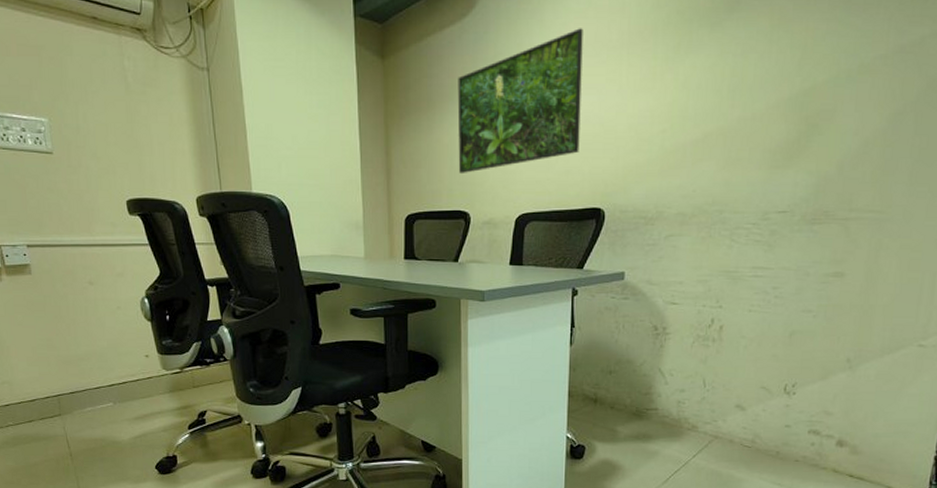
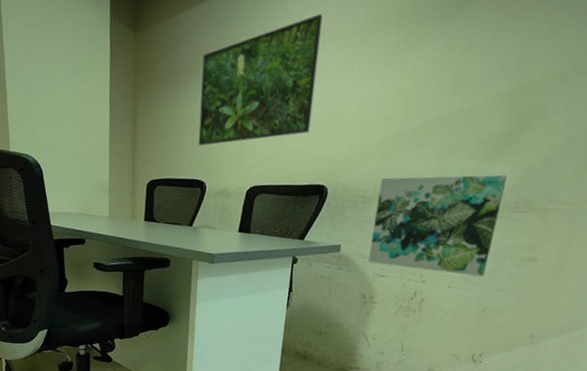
wall art: none [656,184,801,297] -> present [368,174,508,276]

